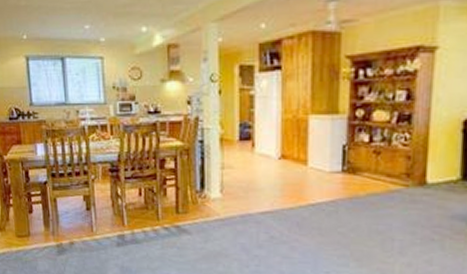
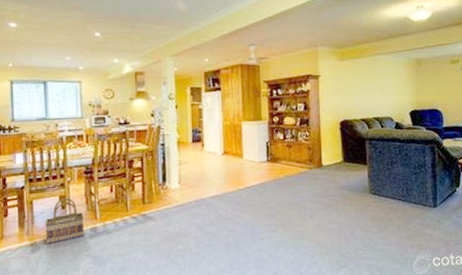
basket: none [70,198,112,248] -> present [45,198,85,244]

